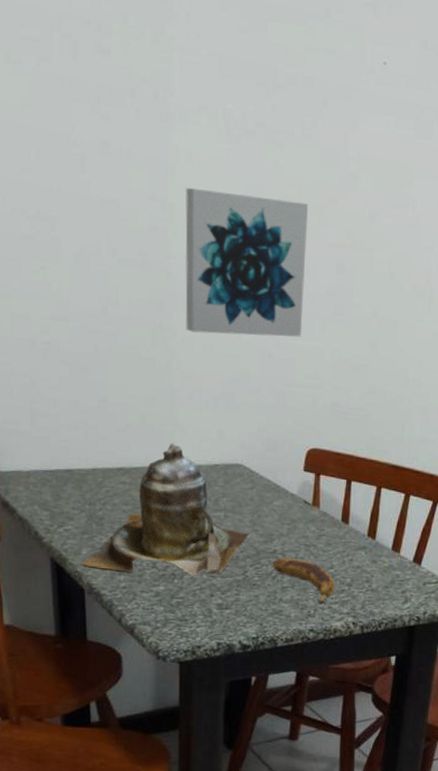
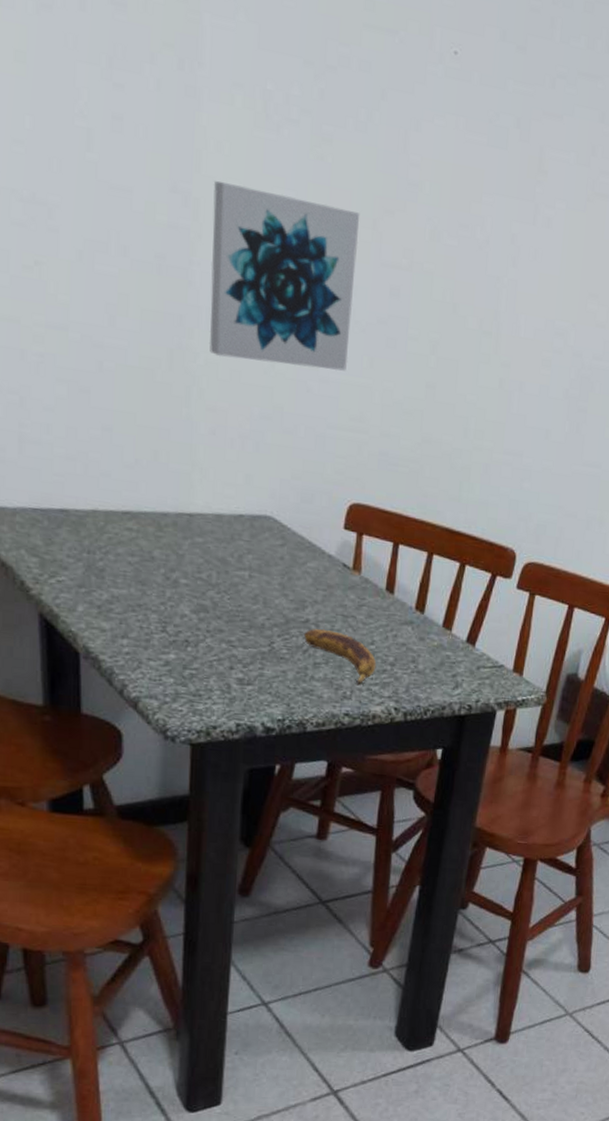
teapot: present [81,443,249,575] -> none [76,485,277,644]

